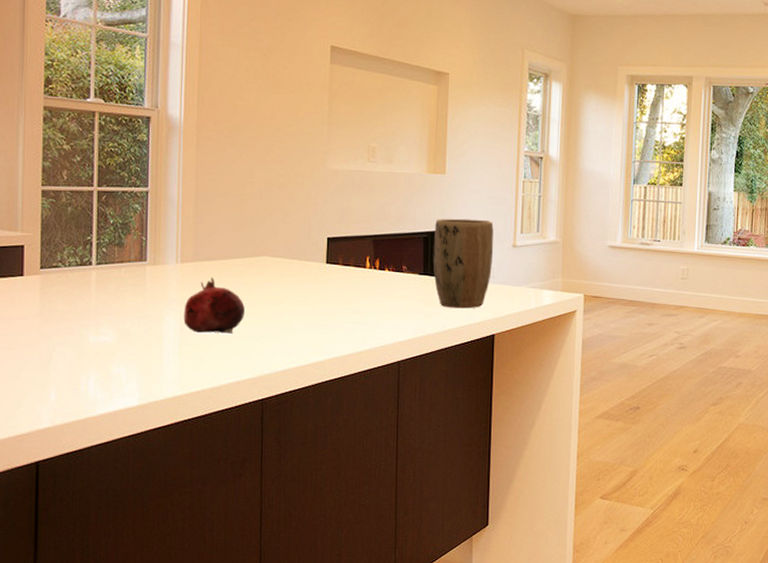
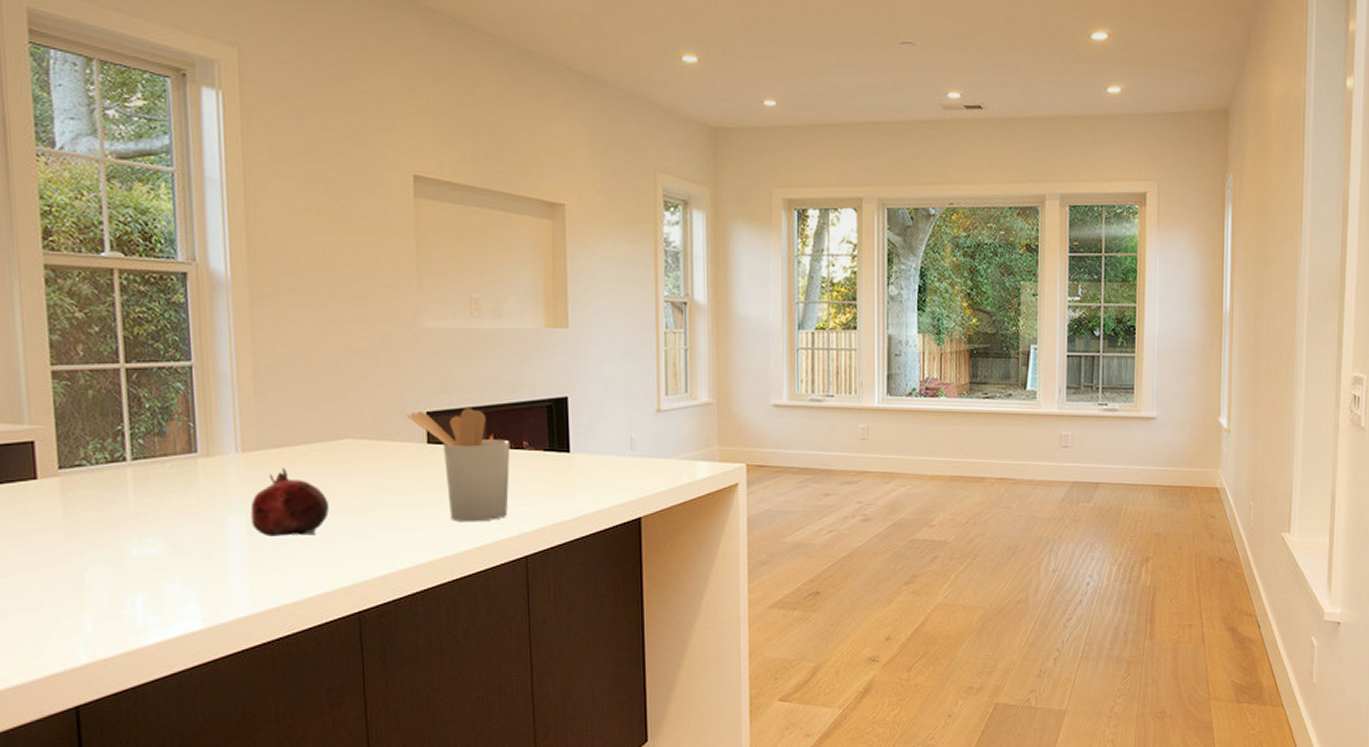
utensil holder: none [311,236,392,331] -> present [406,408,511,522]
plant pot: present [433,218,494,309] -> none [559,381,633,489]

